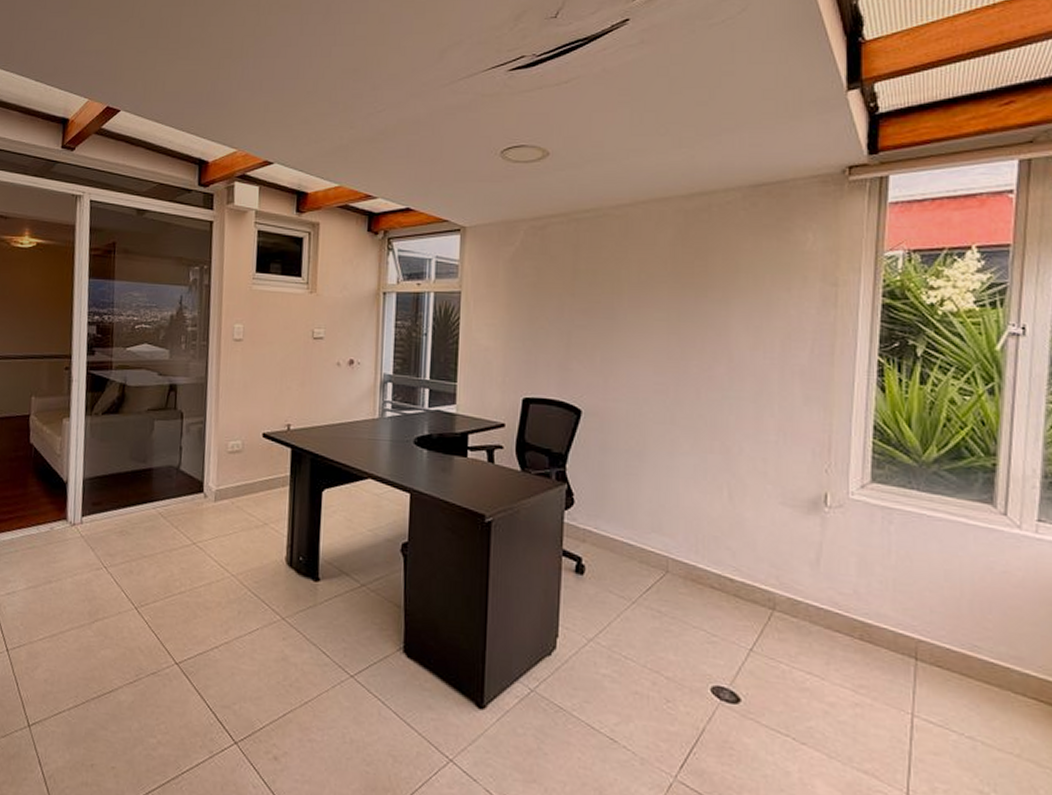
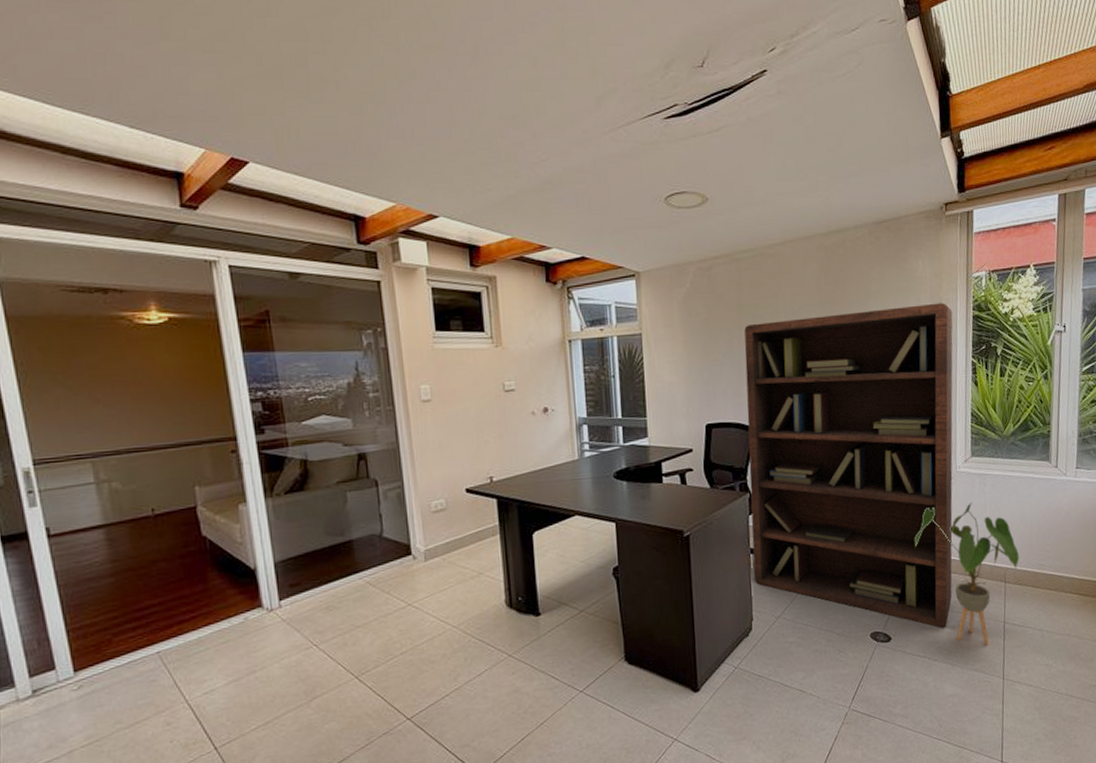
bookcase: none [563,284,853,701] -> present [744,302,953,627]
house plant: none [781,539,940,743] -> present [914,501,1019,647]

